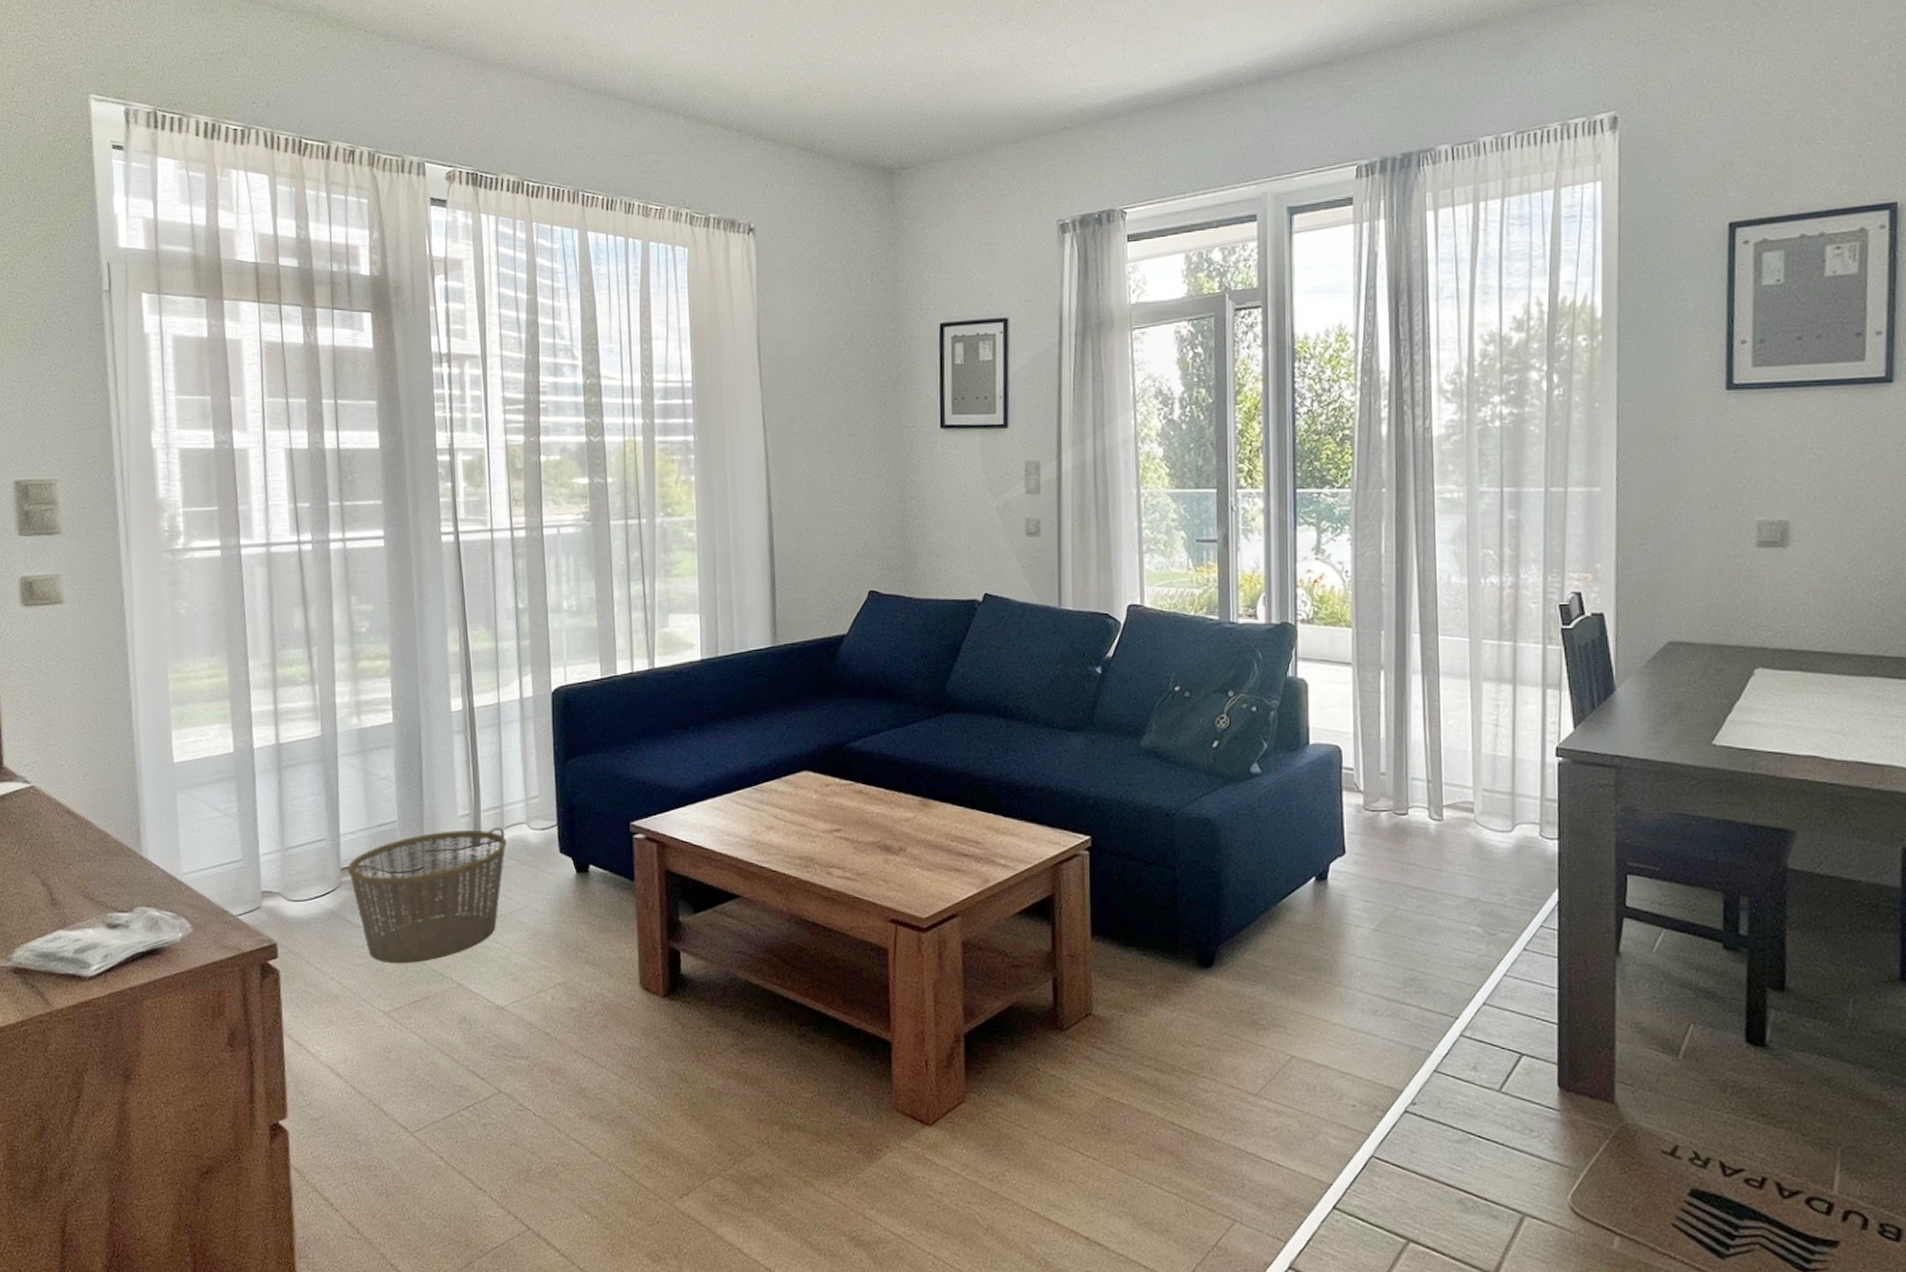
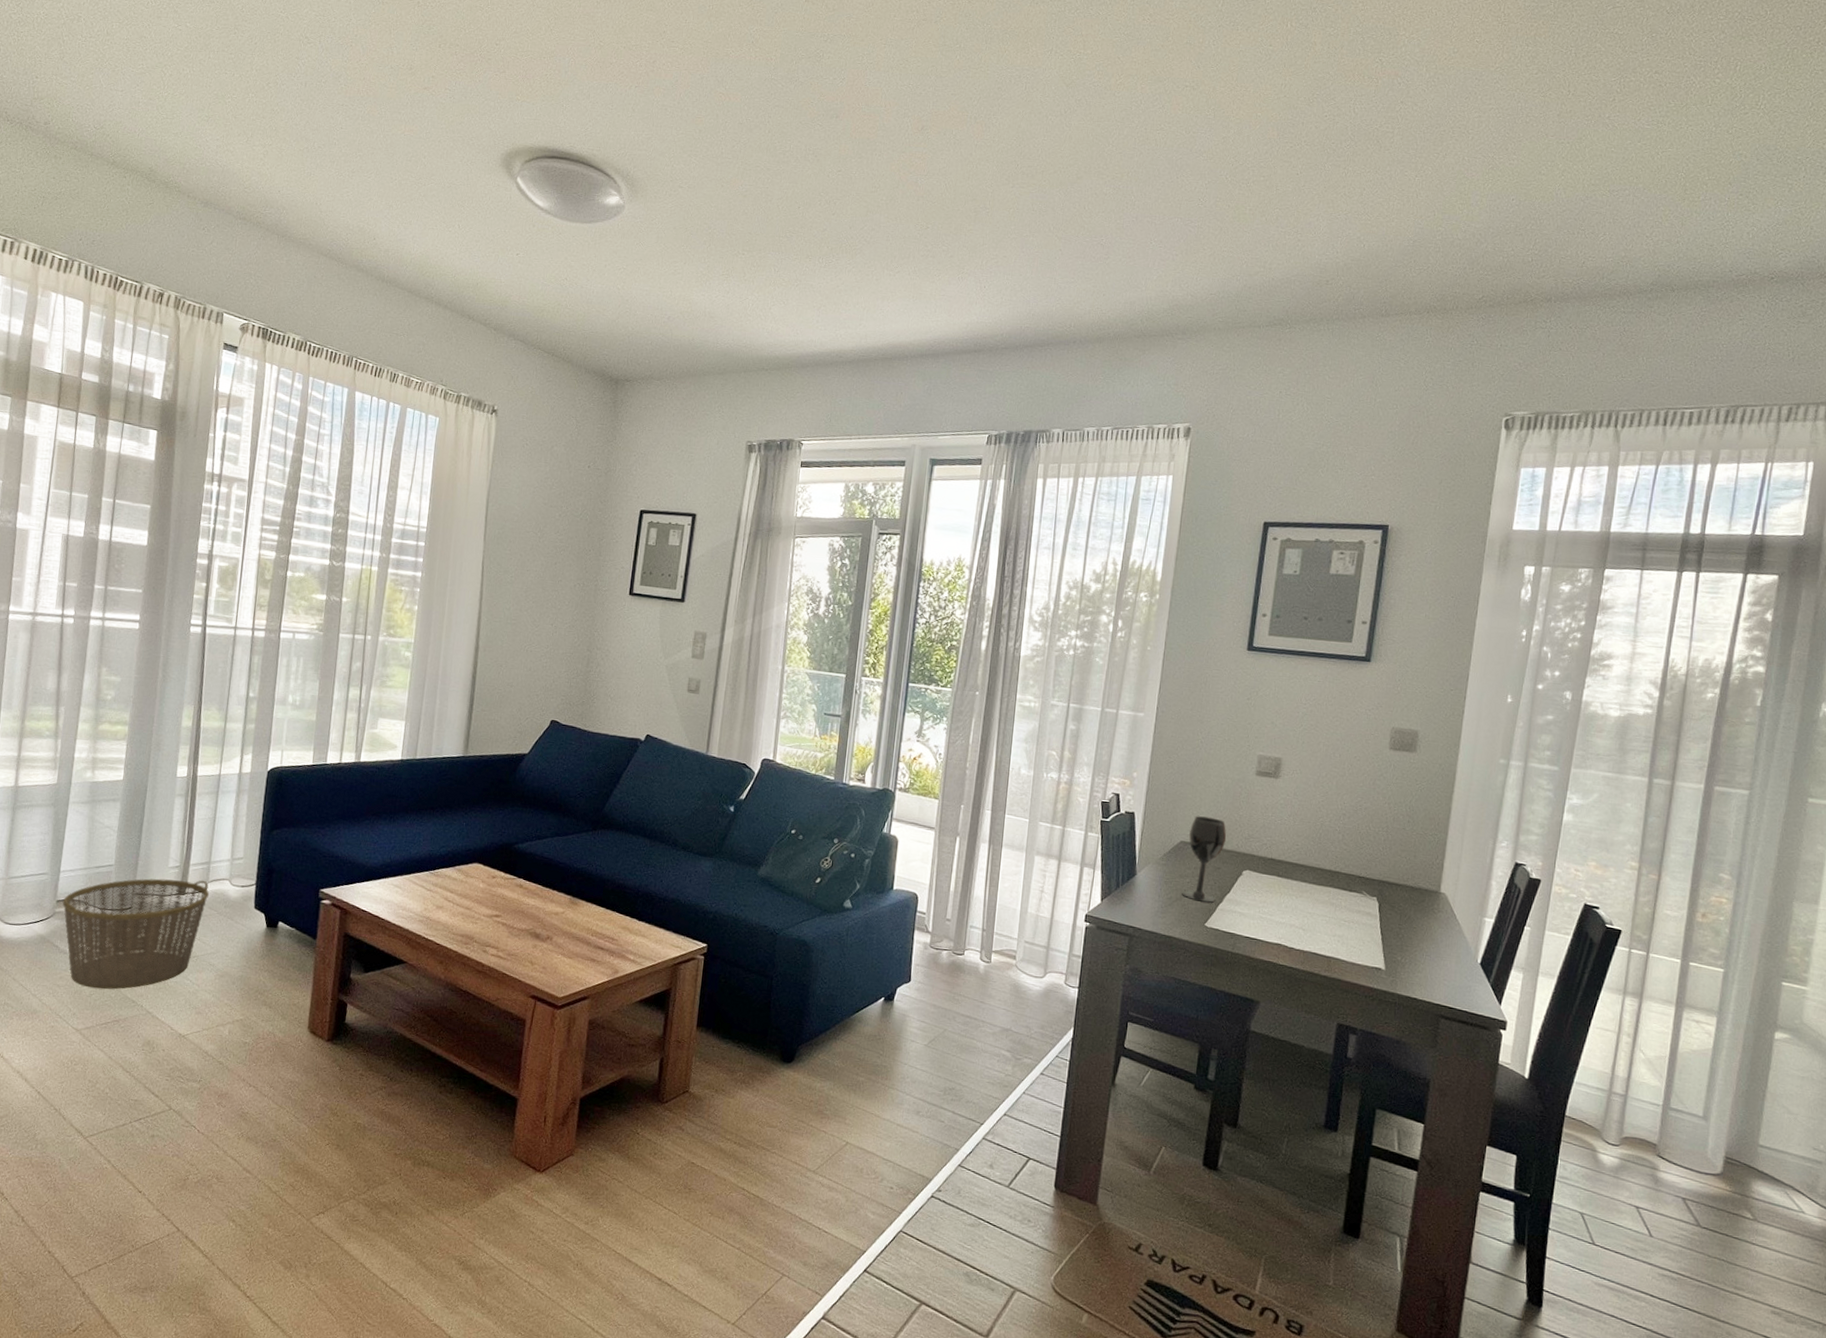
wine glass: none [1677,607,1728,714] -> present [1182,816,1227,903]

